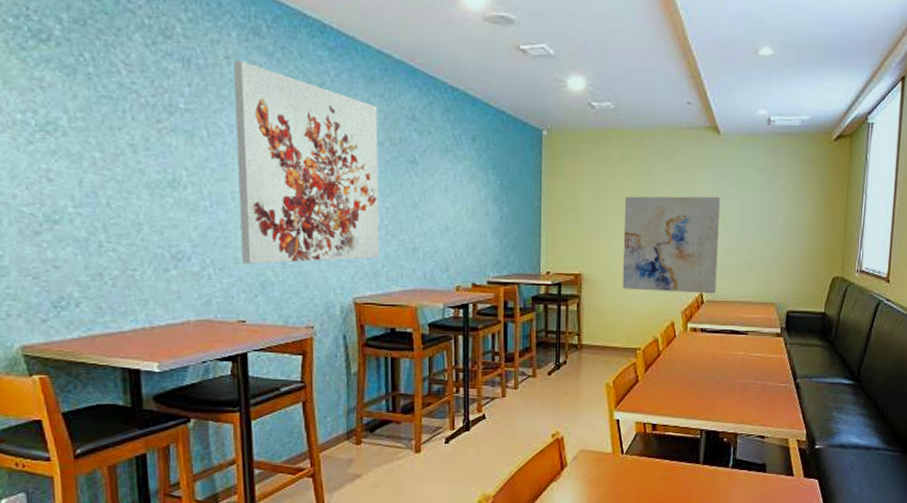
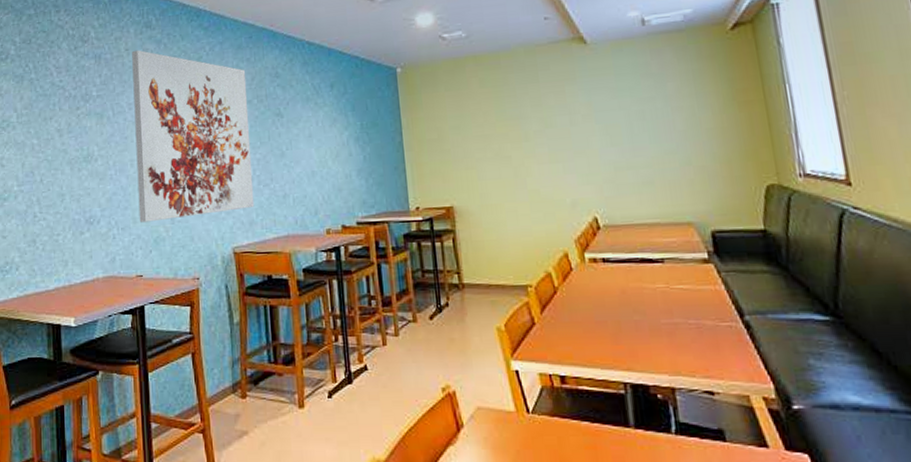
wall art: present [622,196,720,294] -> none [489,108,613,220]

